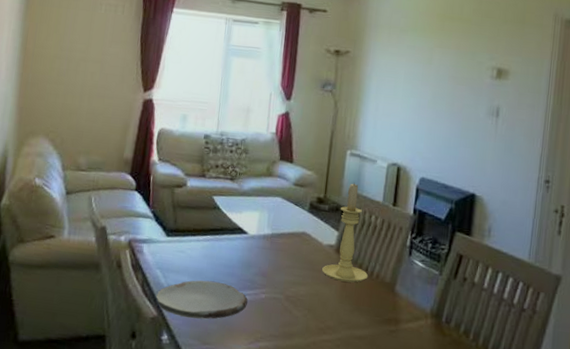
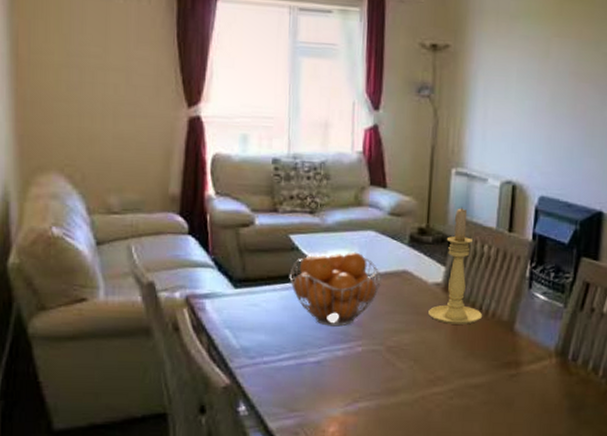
plate: present [156,280,248,320] -> none [227,337,341,384]
fruit basket: none [210,213,286,275] -> present [289,252,383,327]

